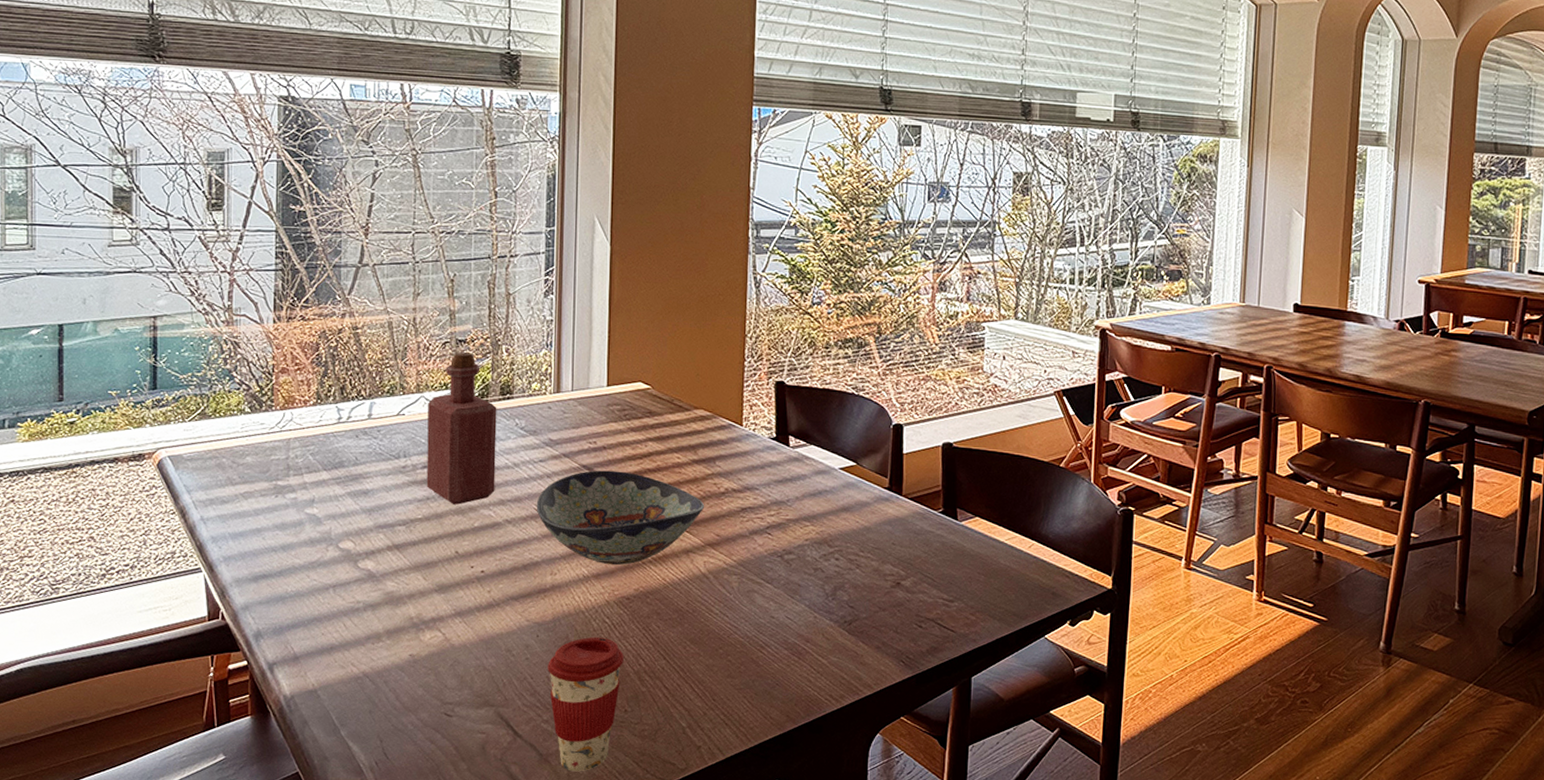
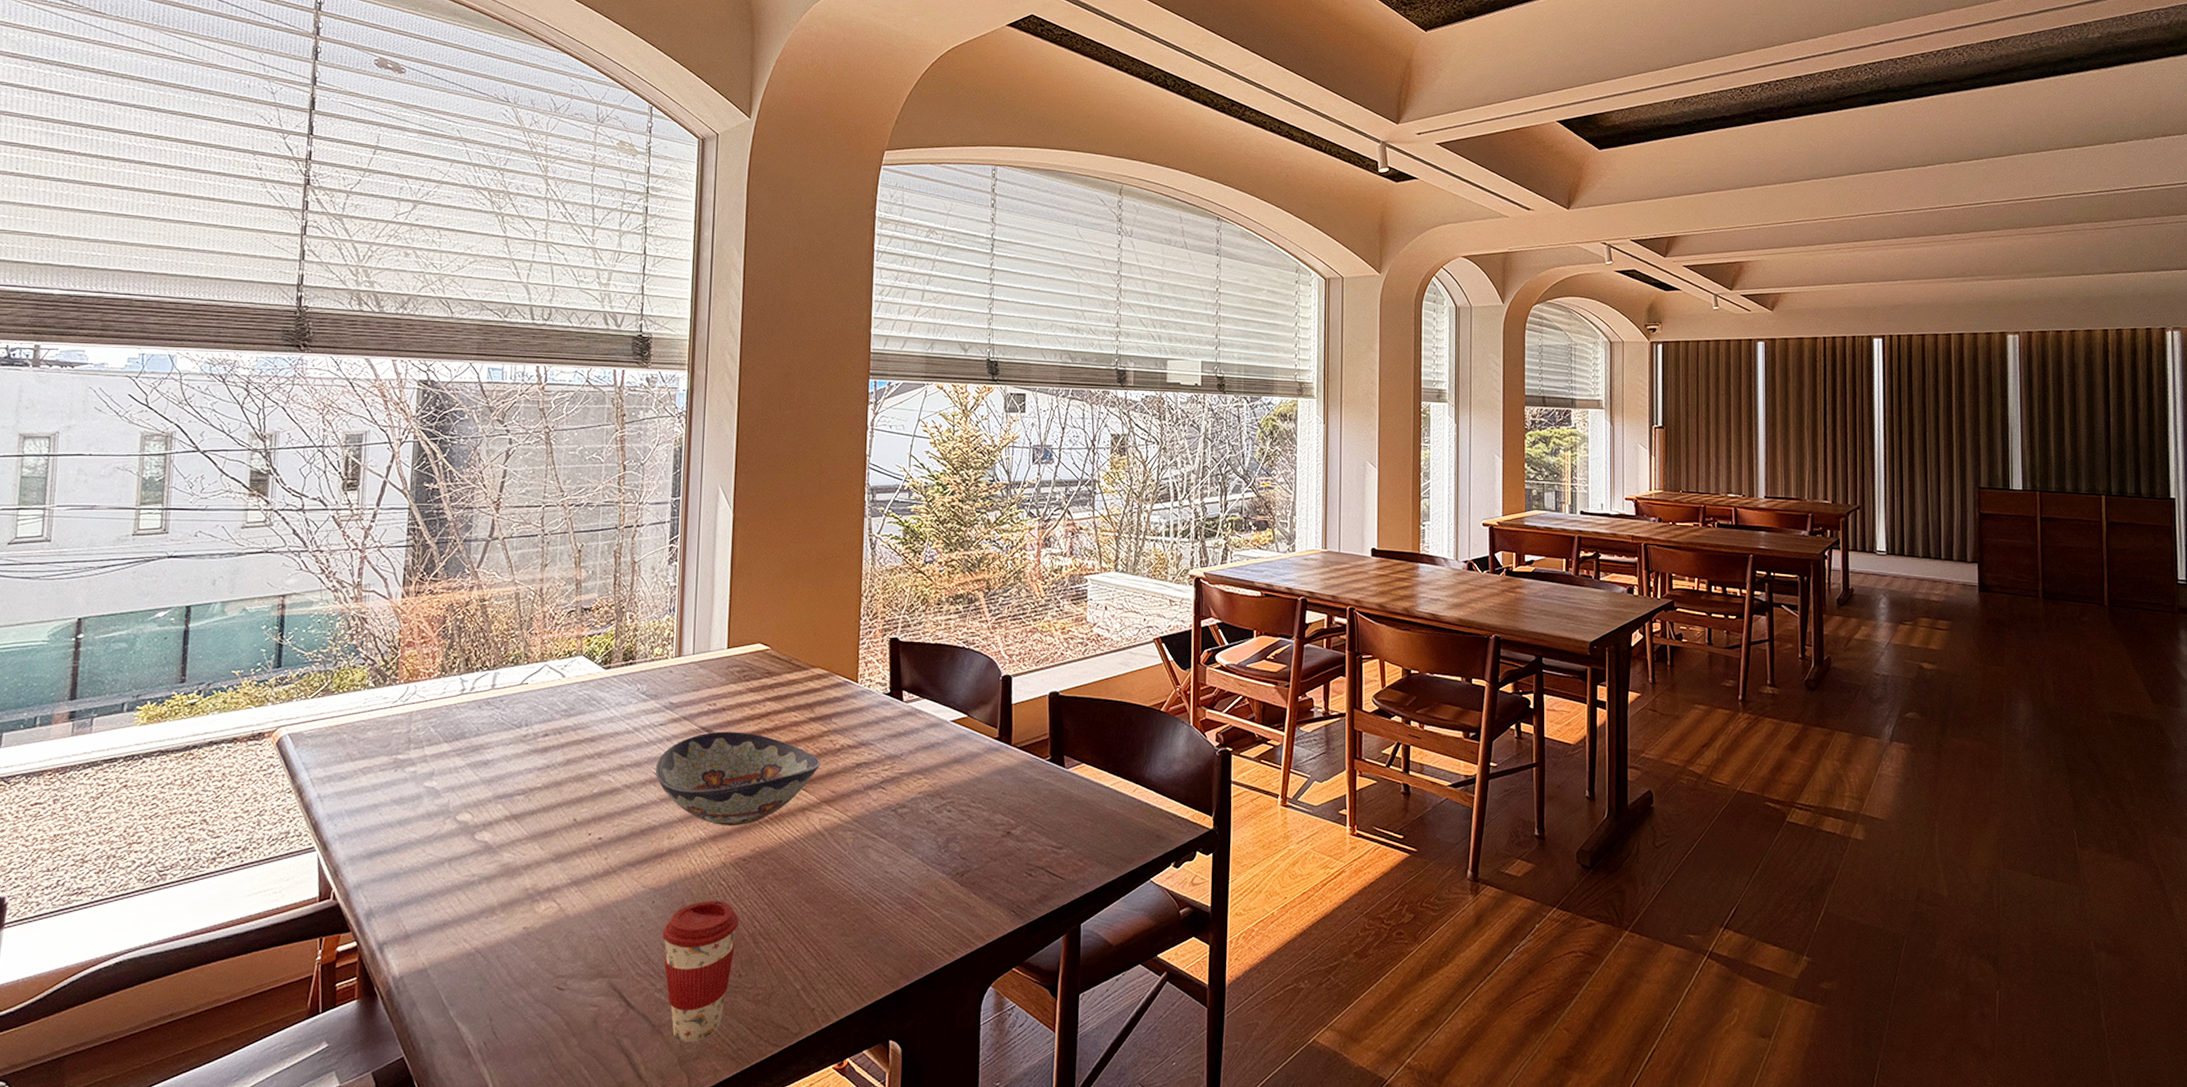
bottle: present [426,352,497,505] -> none [547,620,620,772]

